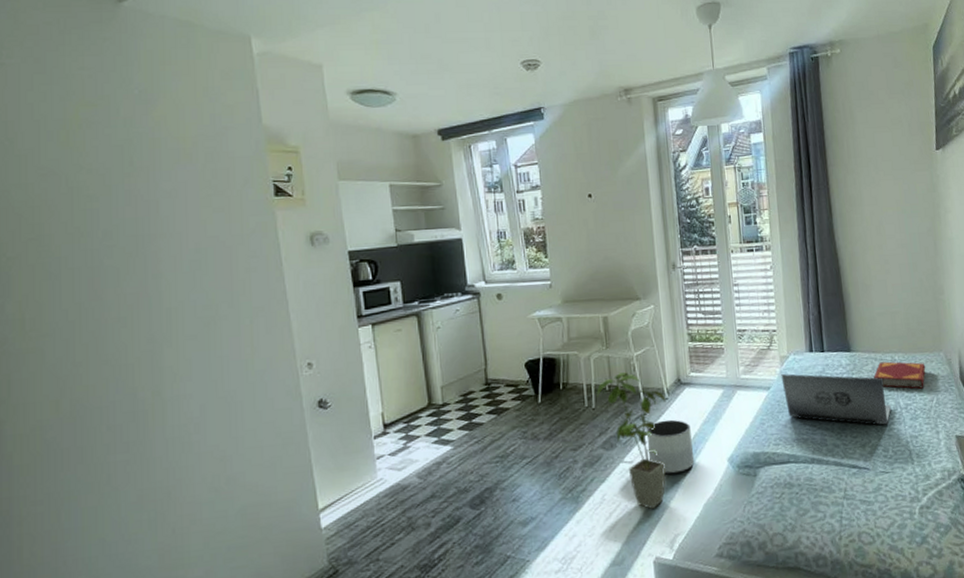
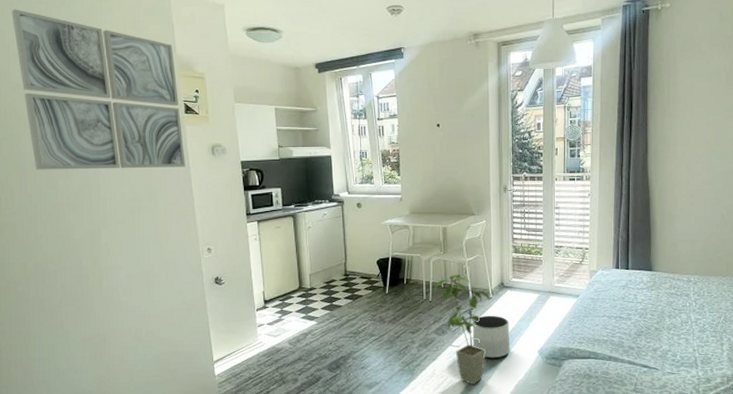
wall art: none [43,77,276,277] -> present [11,9,185,170]
laptop: present [781,374,892,425] -> none [589,285,683,334]
hardback book: present [874,361,926,389] -> none [670,281,718,307]

